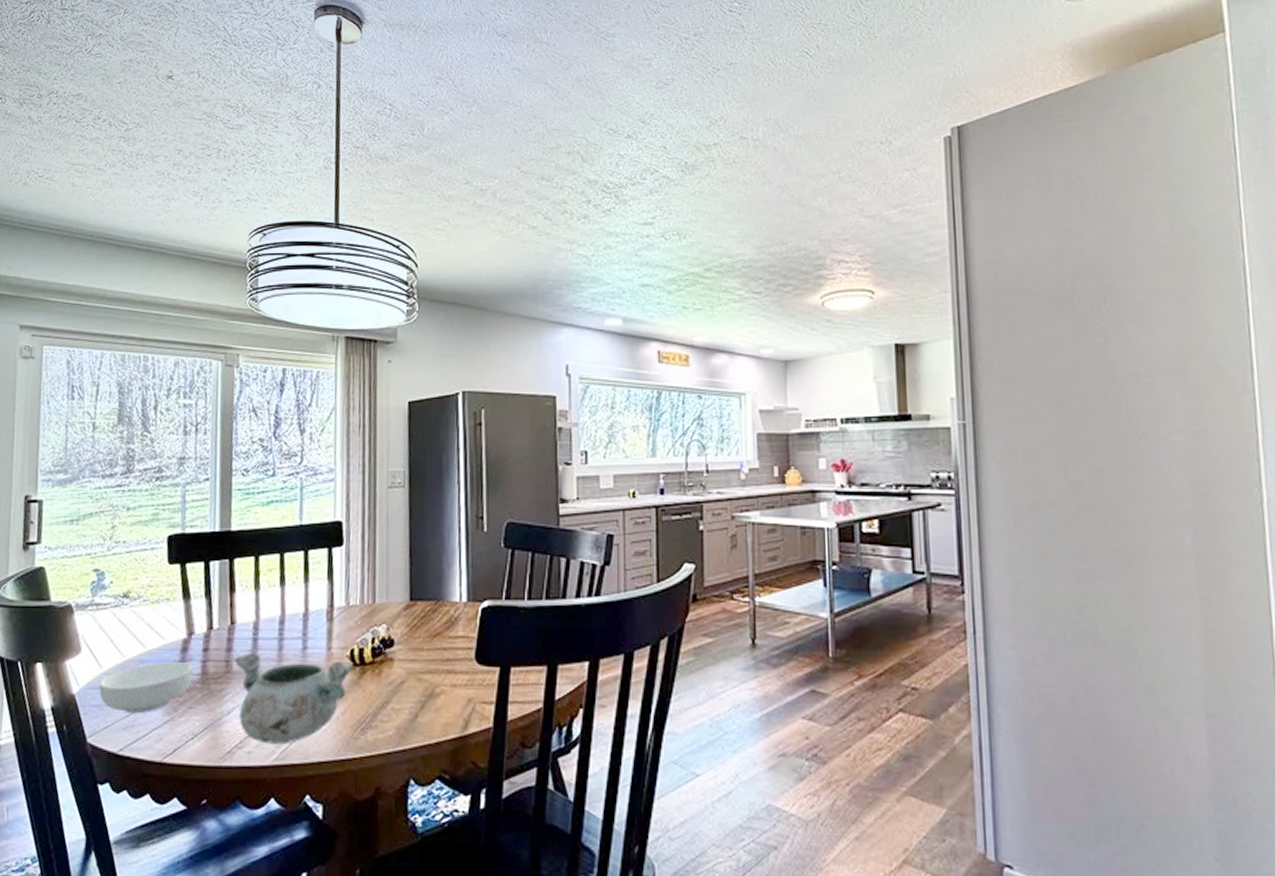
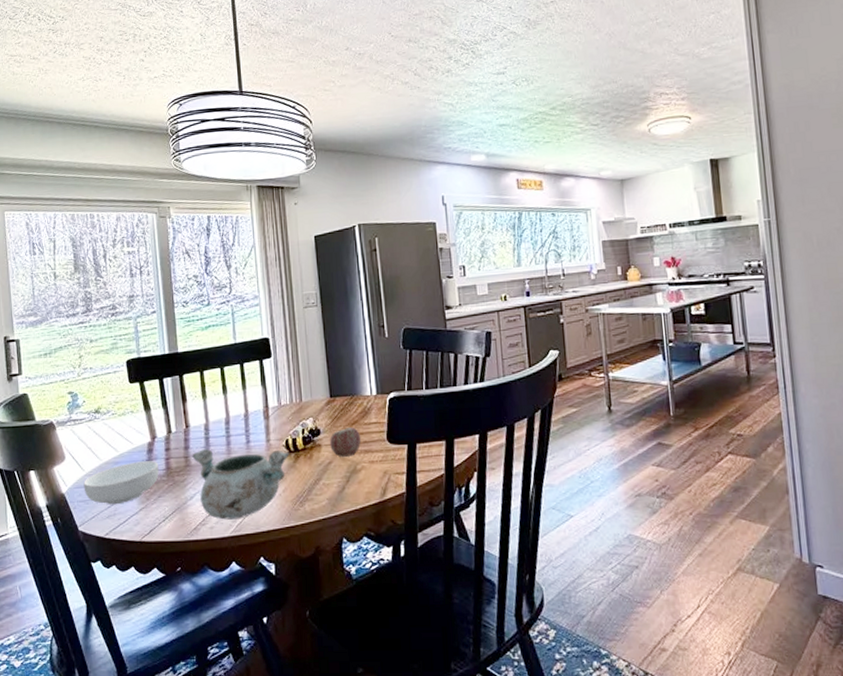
apple: none [405,640,444,677] -> present [330,427,361,457]

